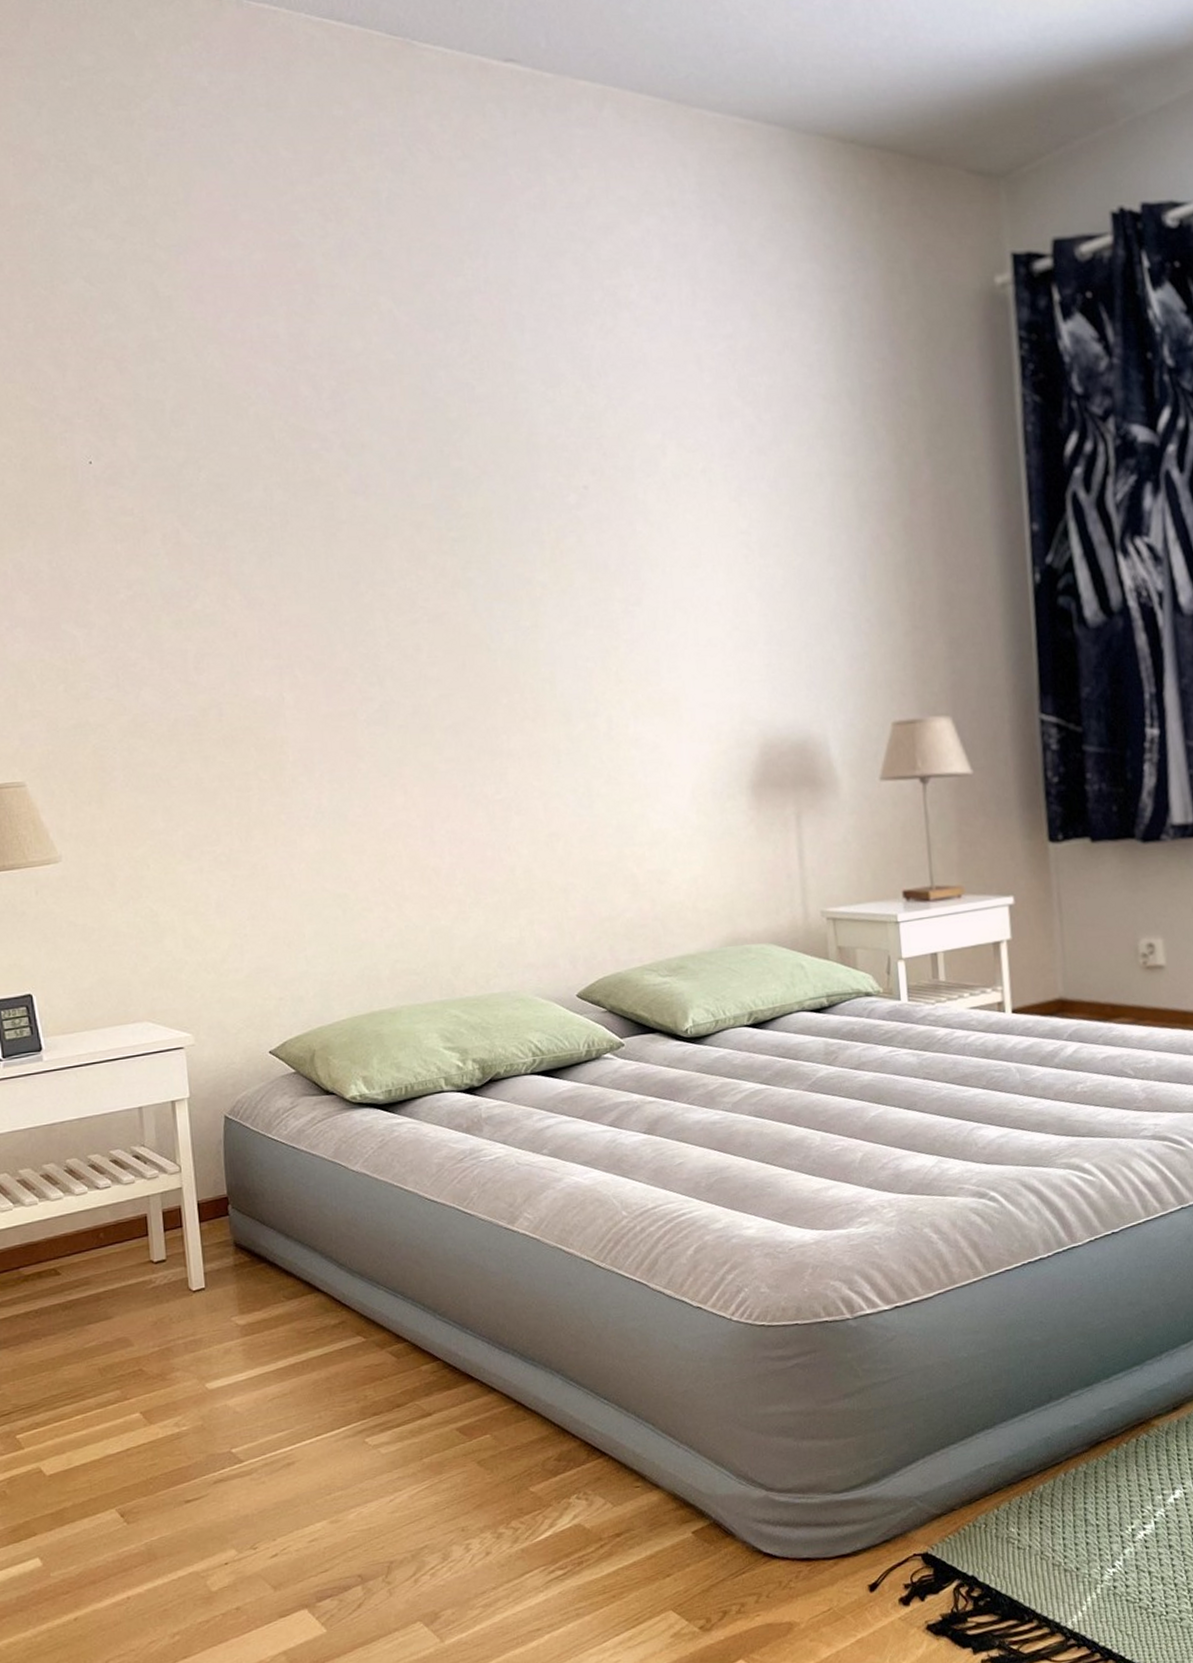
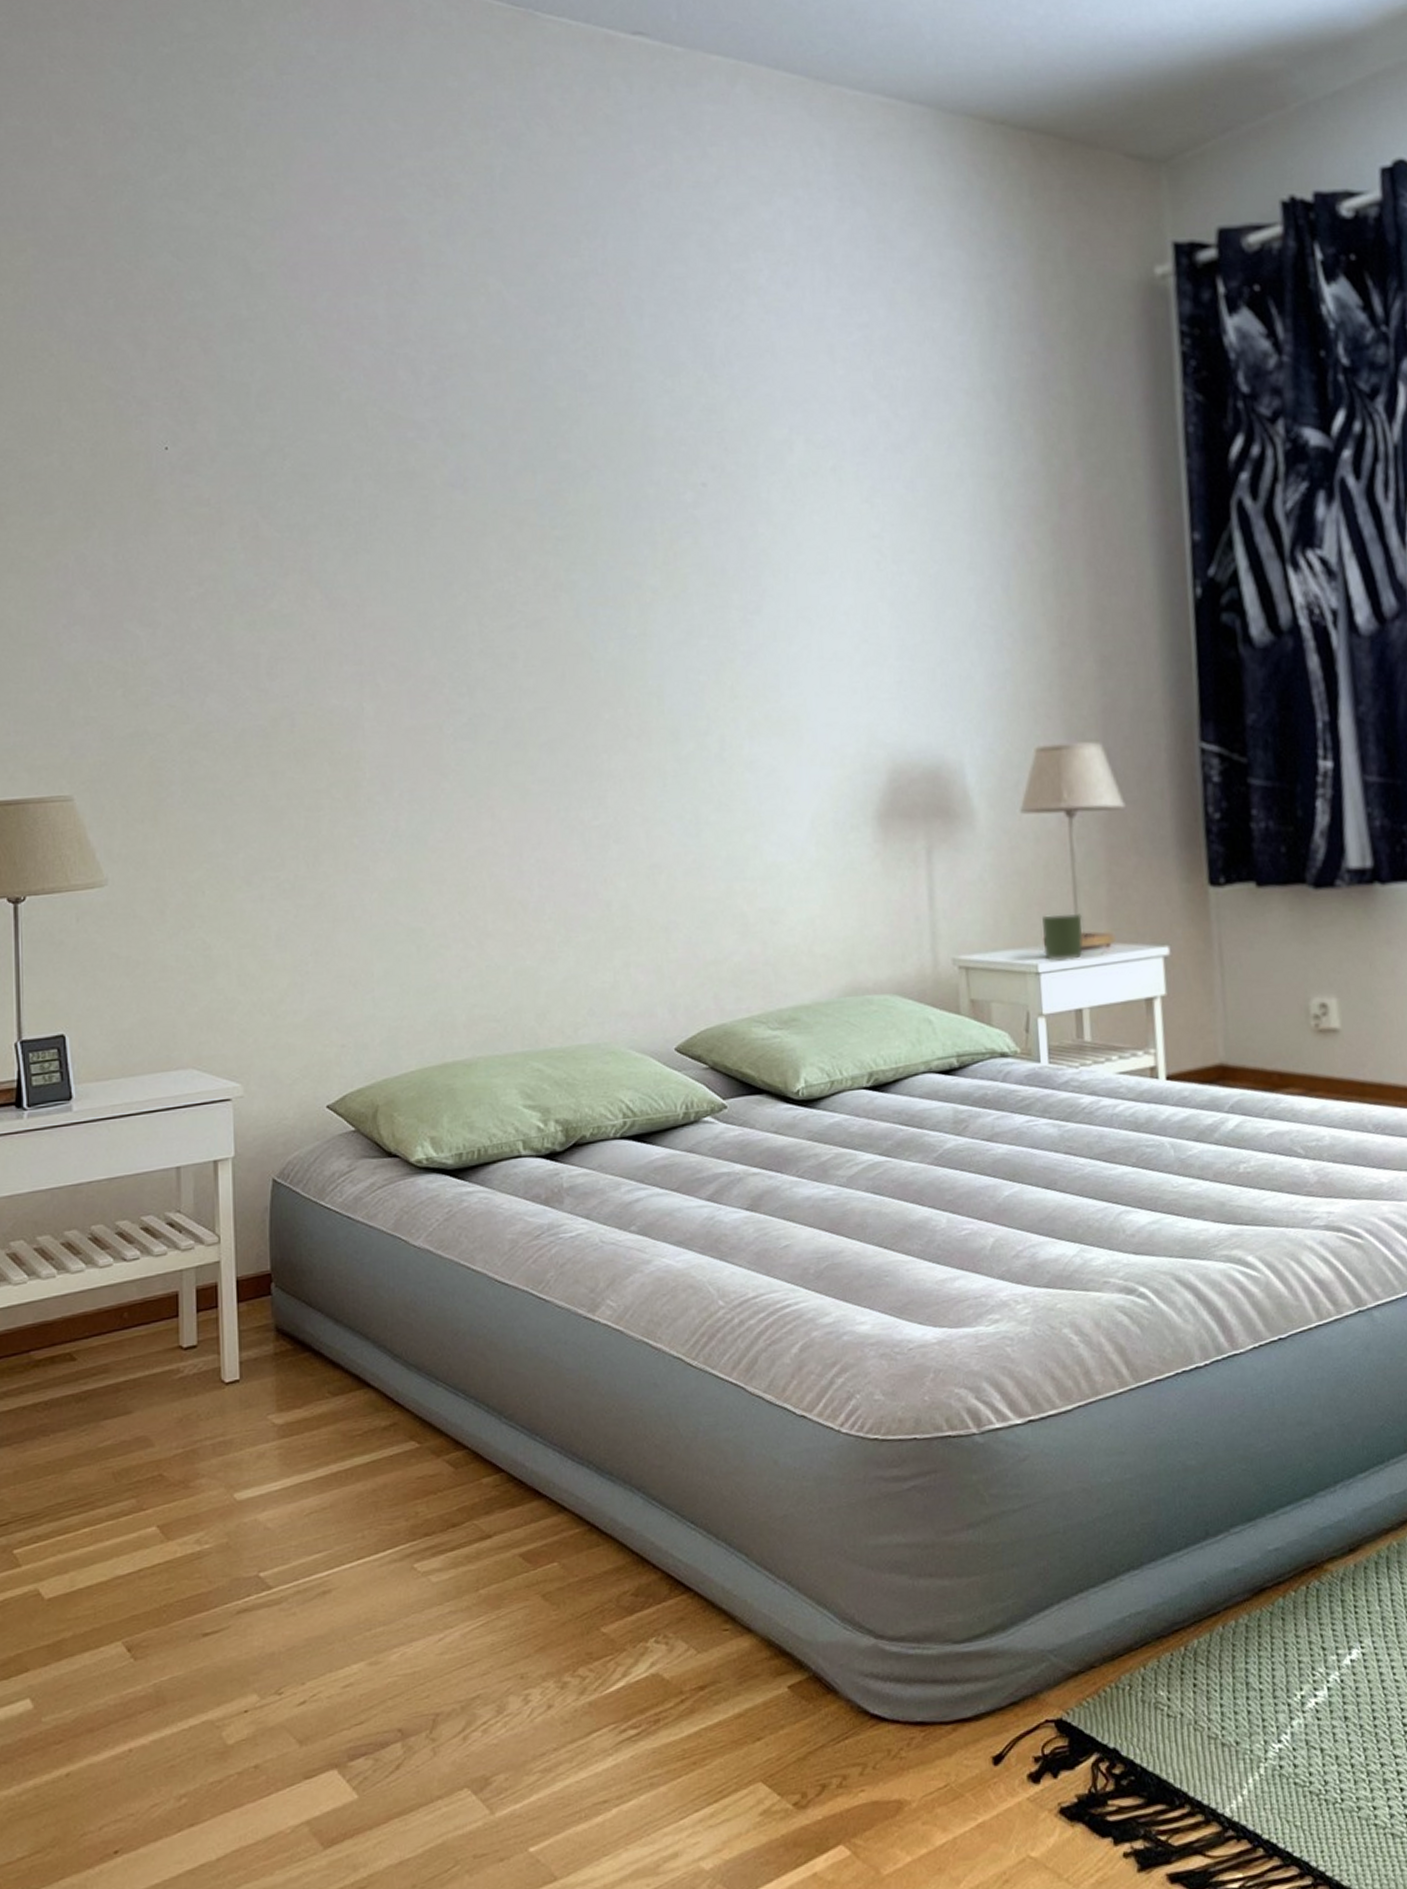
mug: none [899,869,937,911] -> present [1041,913,1083,961]

